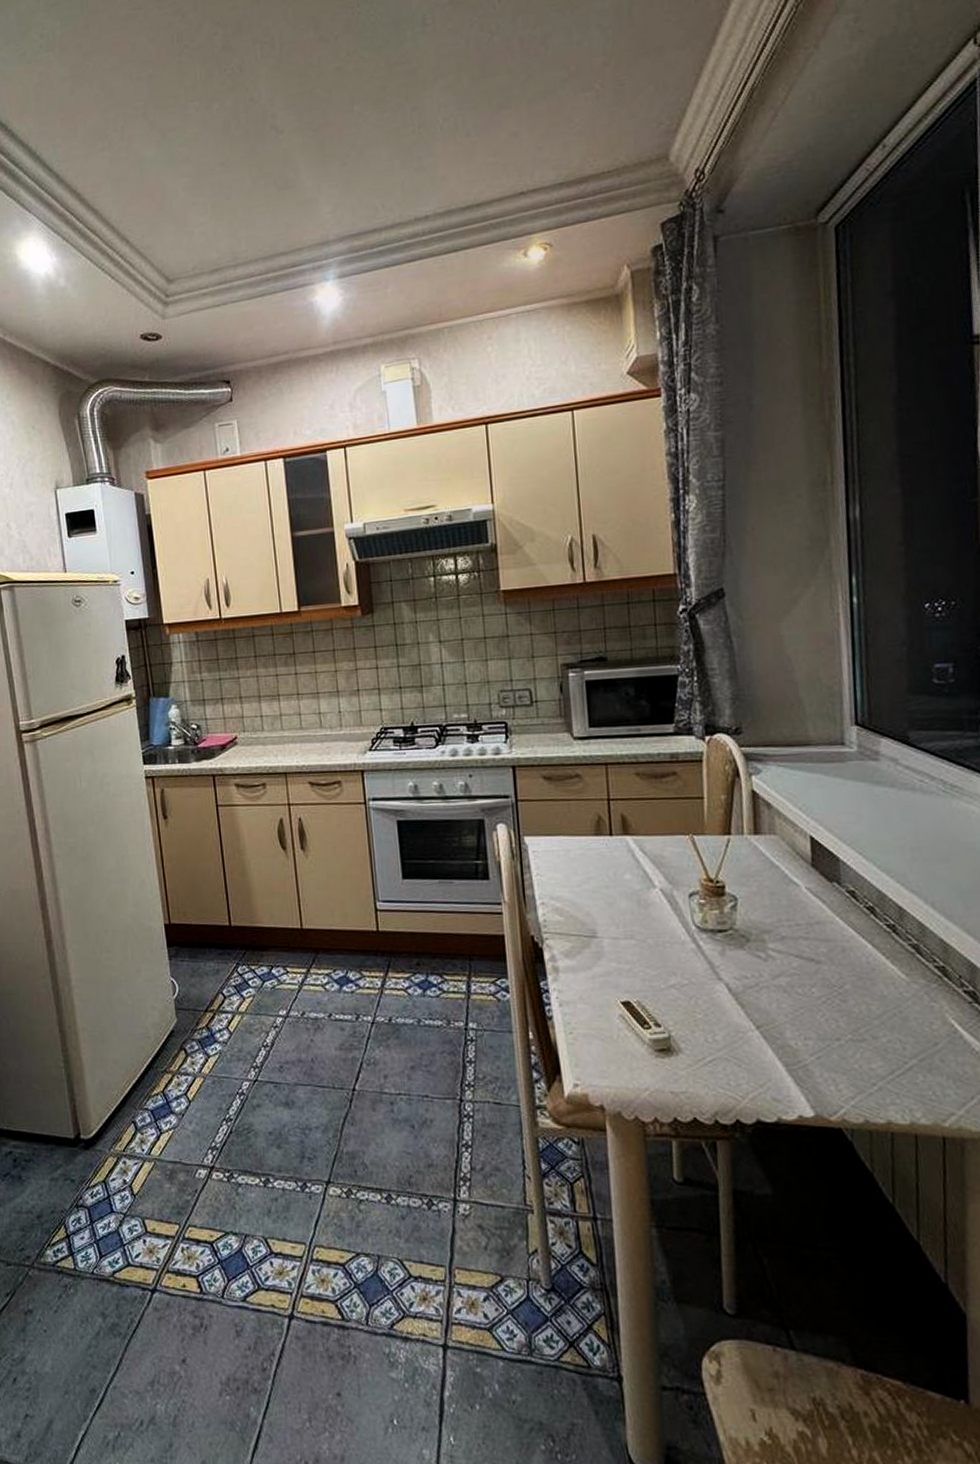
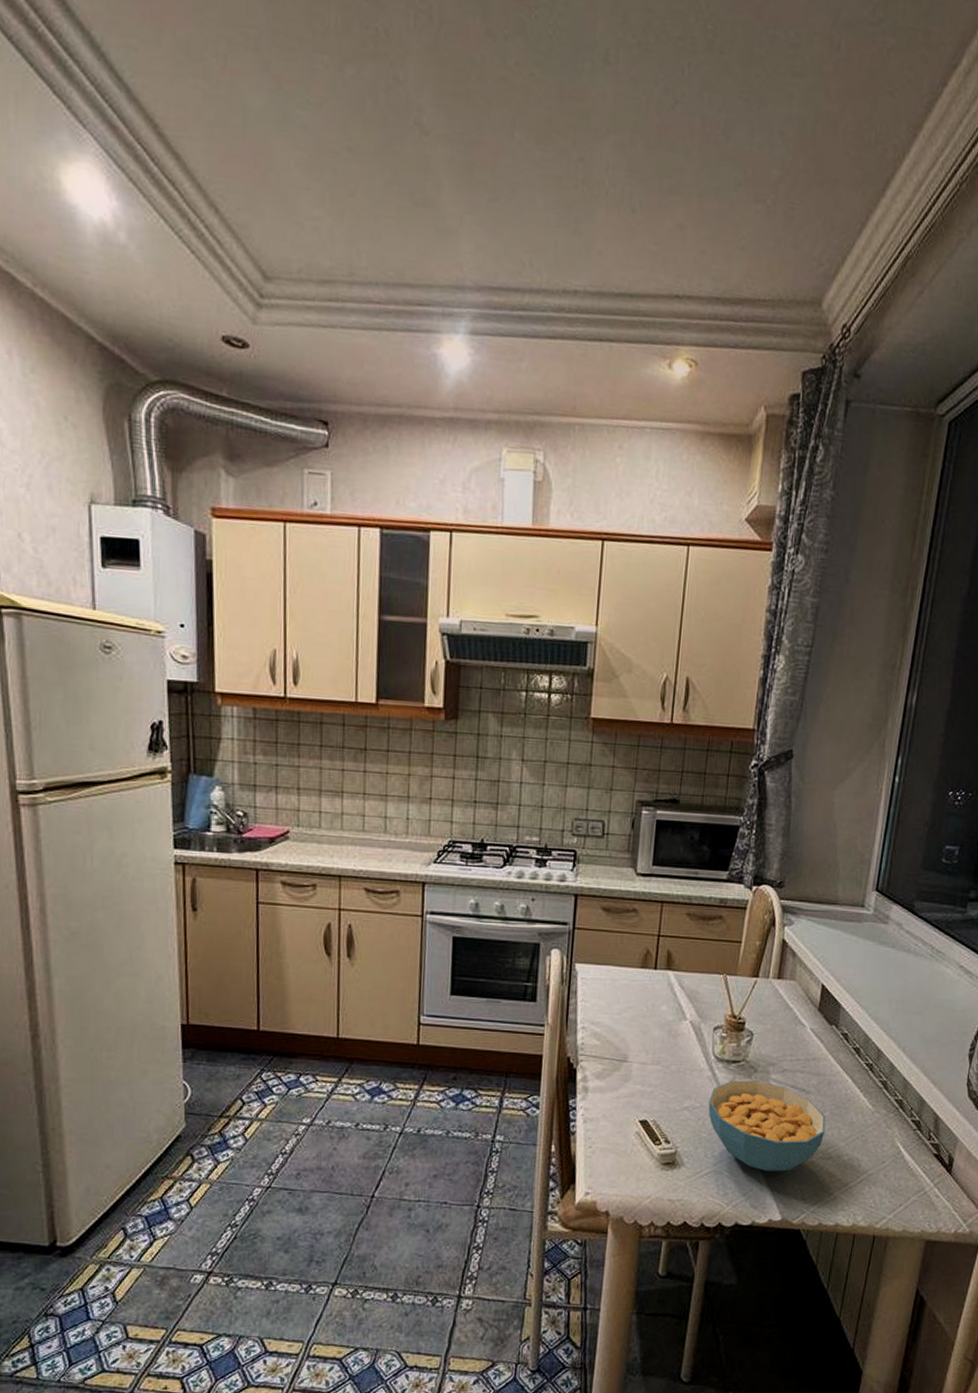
cereal bowl: none [698,951,850,1057] -> present [708,1080,826,1171]

